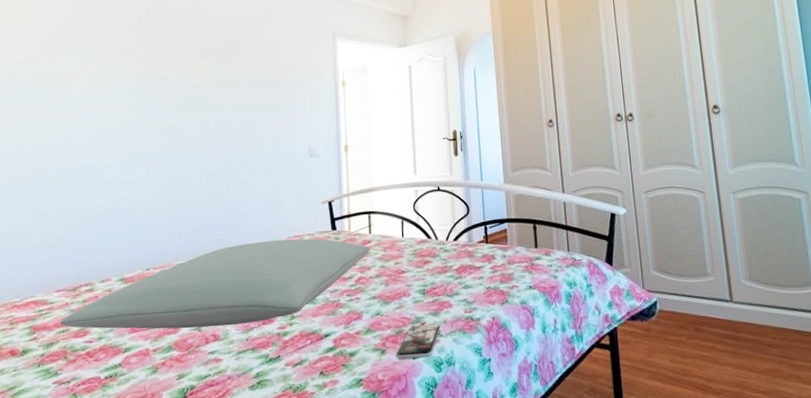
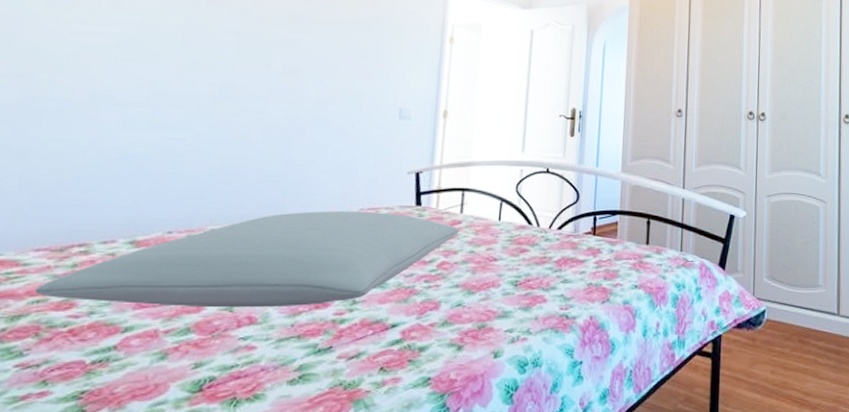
smartphone: present [396,320,441,359] -> none [474,316,531,357]

